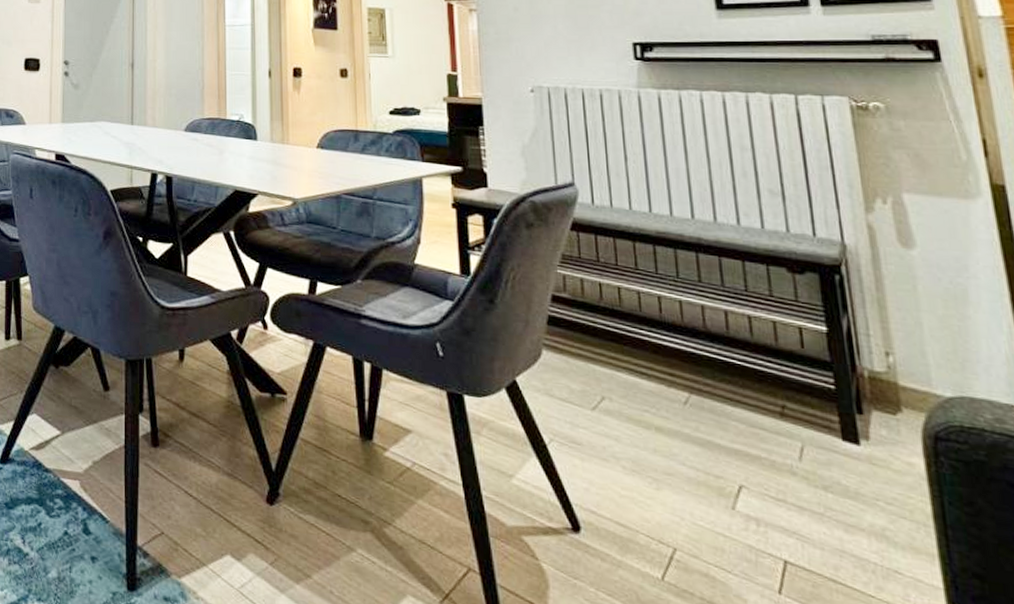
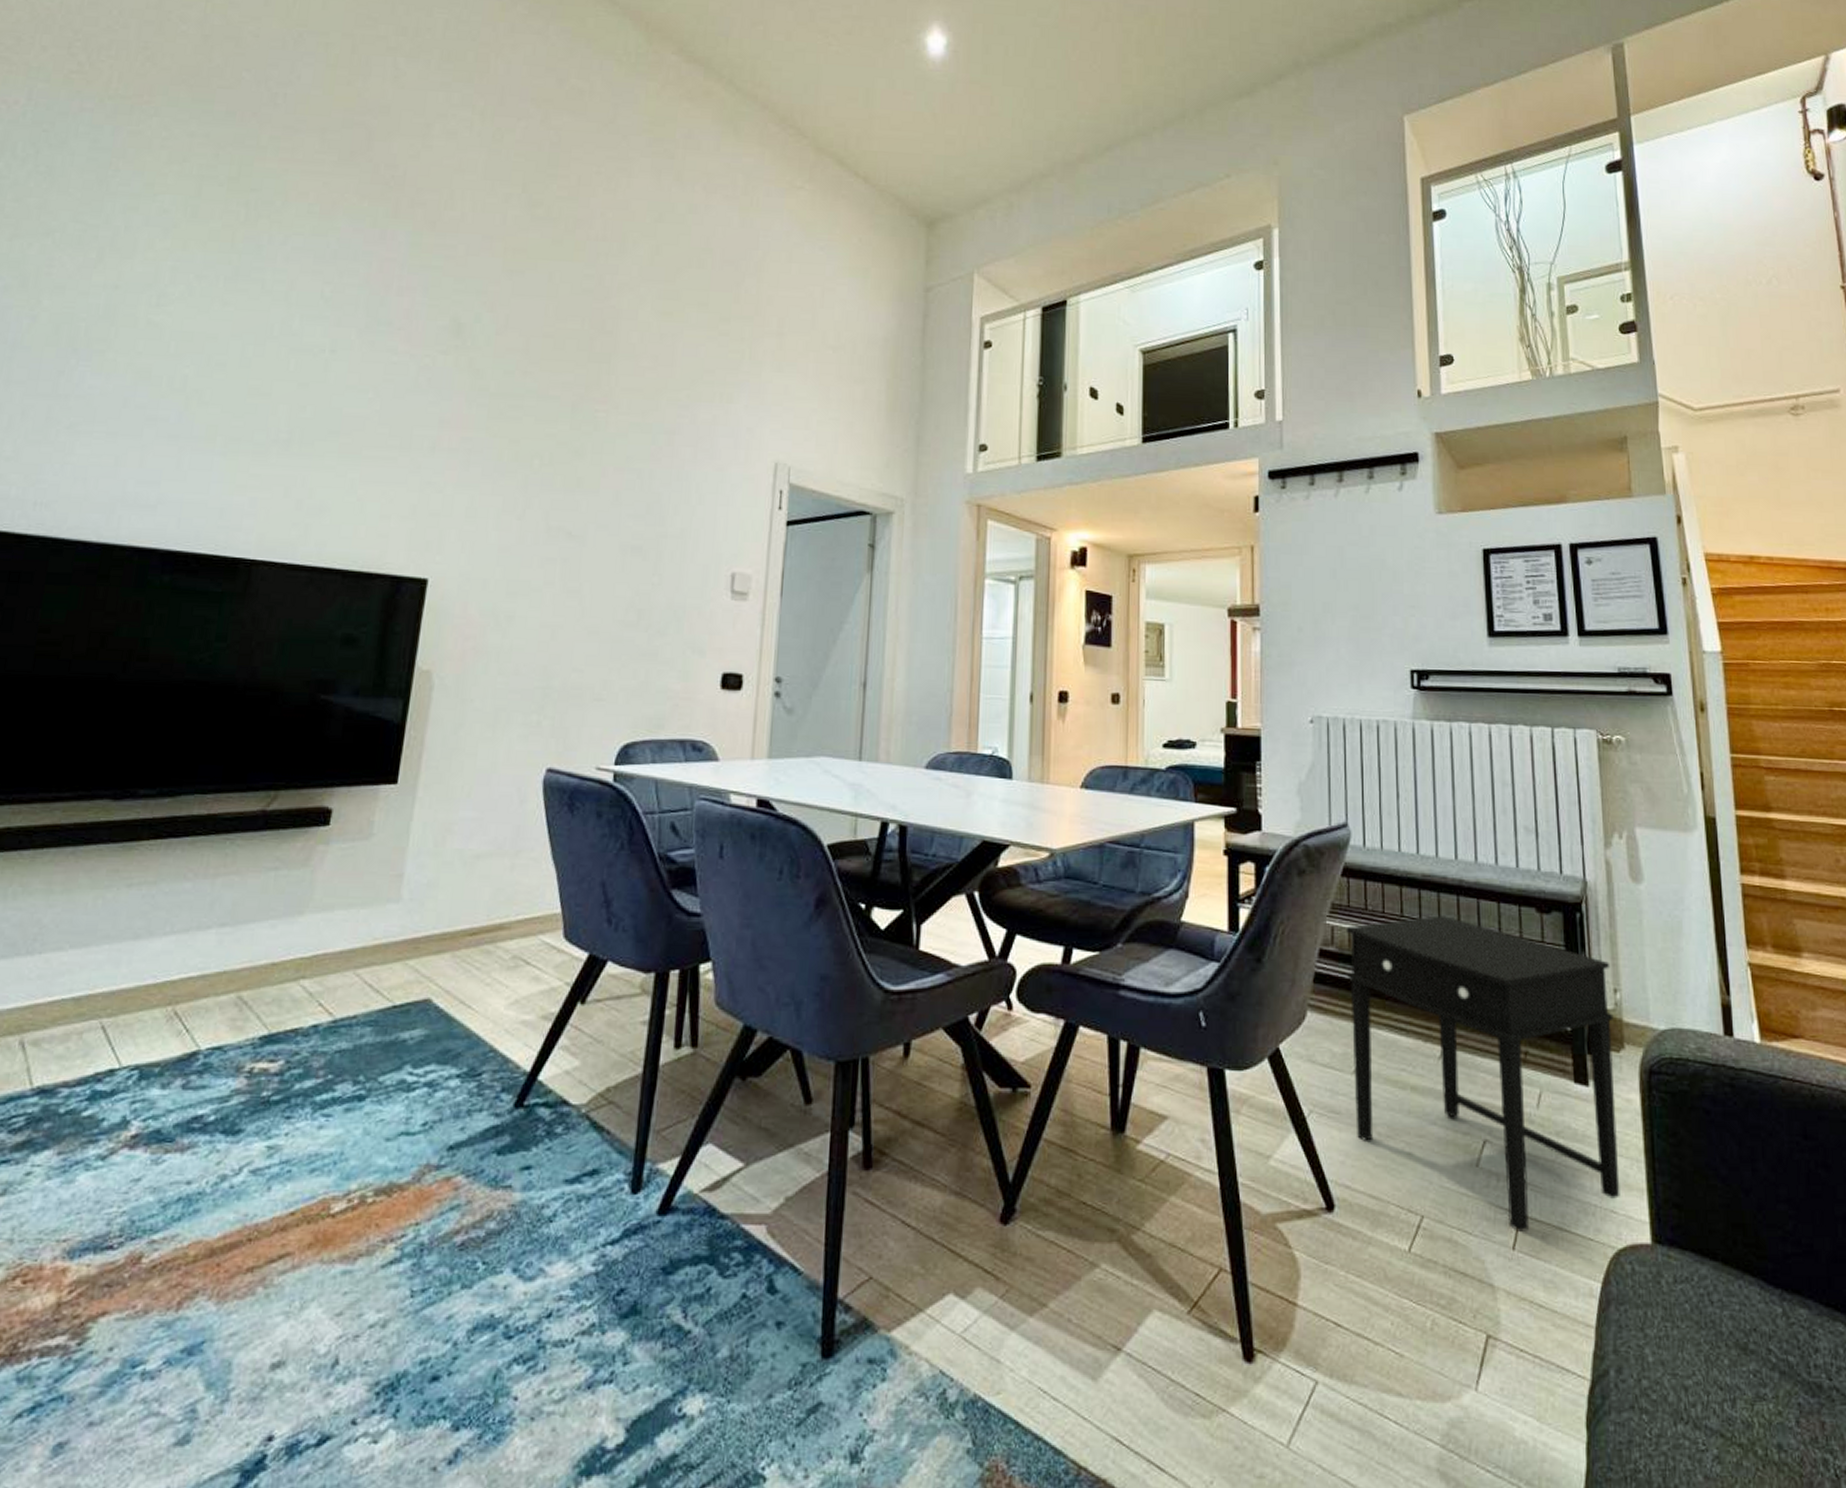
side table: none [578,270,906,579] -> present [1345,915,1620,1233]

